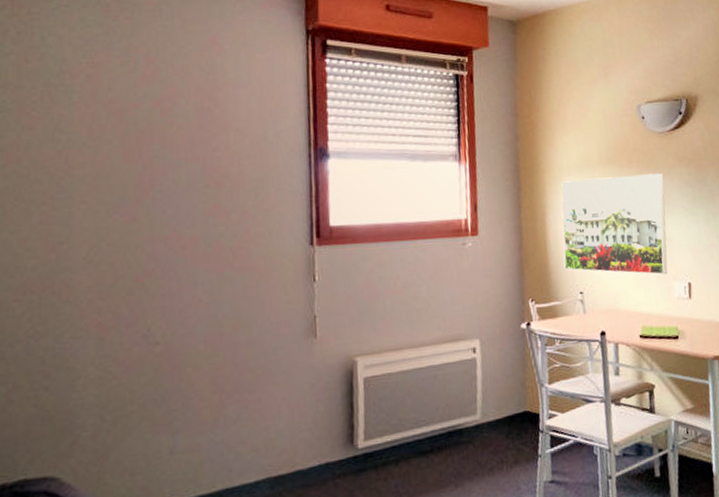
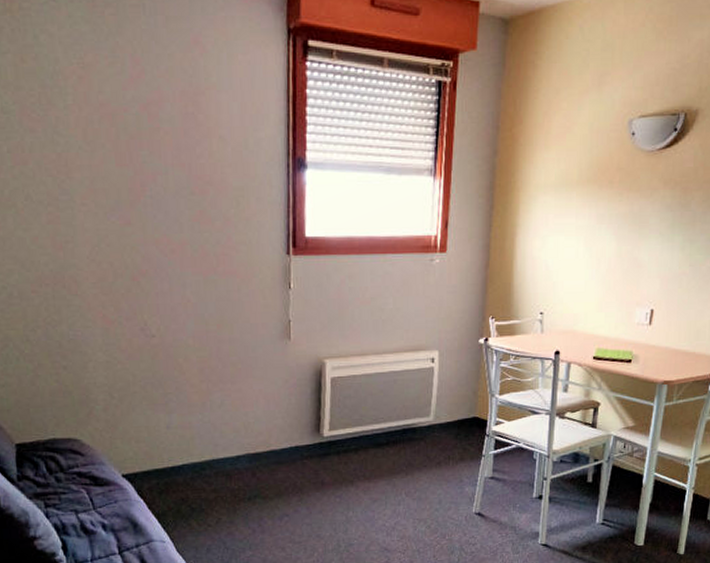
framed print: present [561,173,668,275] -> none [528,196,645,301]

